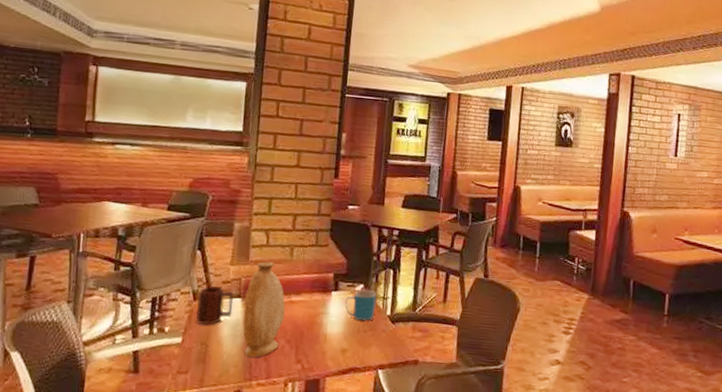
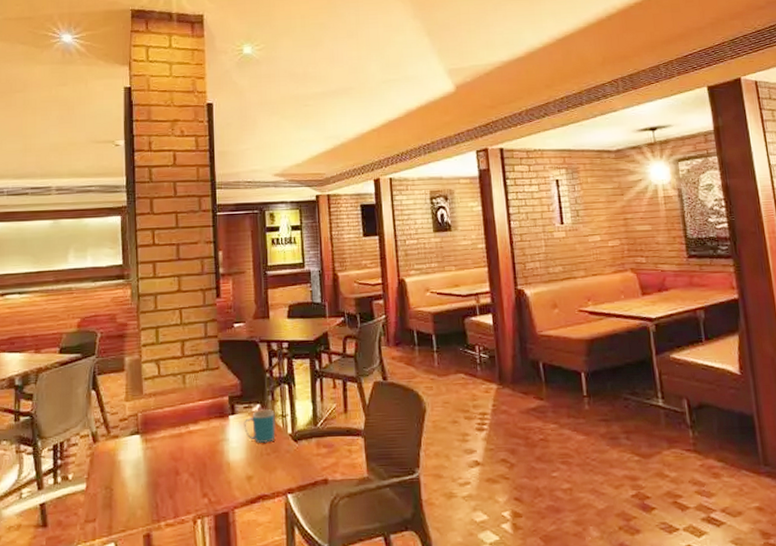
mug: present [196,285,235,325] -> none [98,425,133,467]
vase: present [243,261,286,358] -> none [143,393,185,496]

